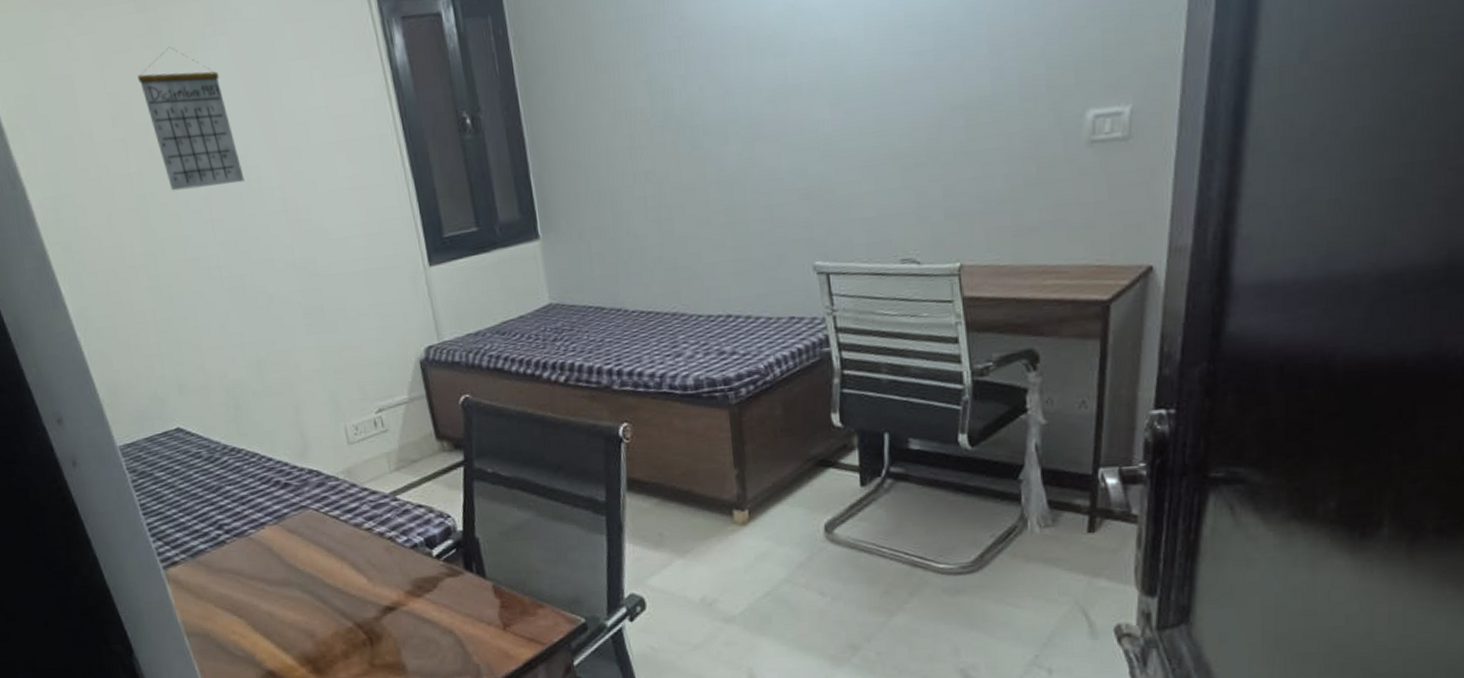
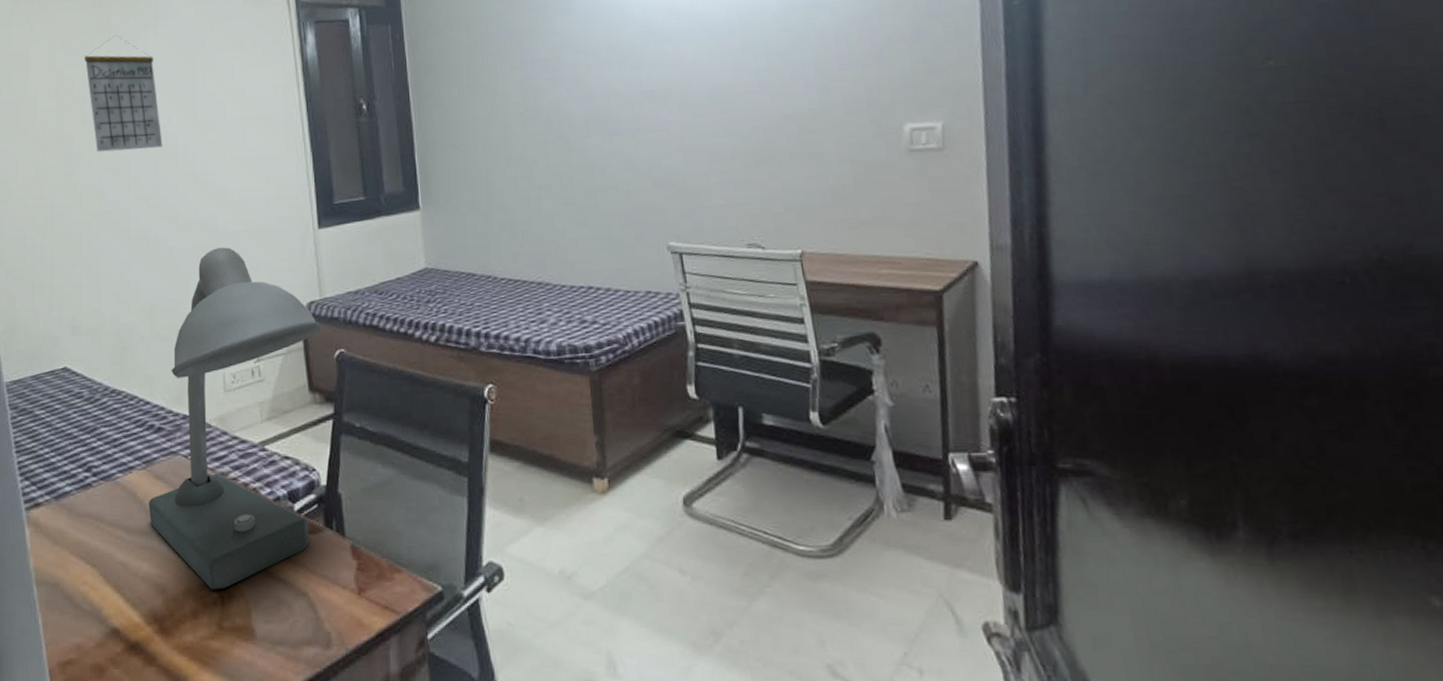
desk lamp: none [285,291,452,633] -> present [148,247,322,590]

